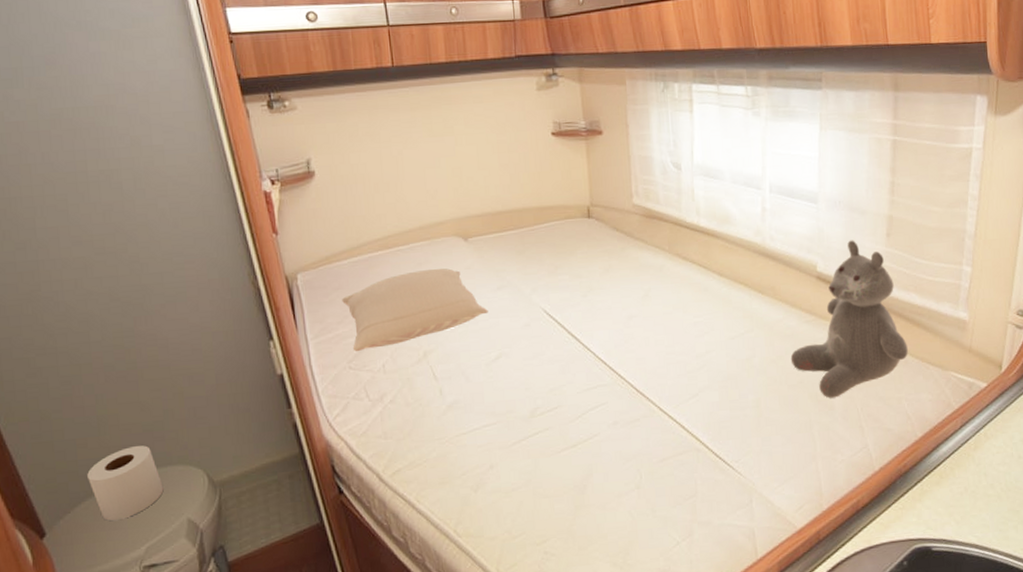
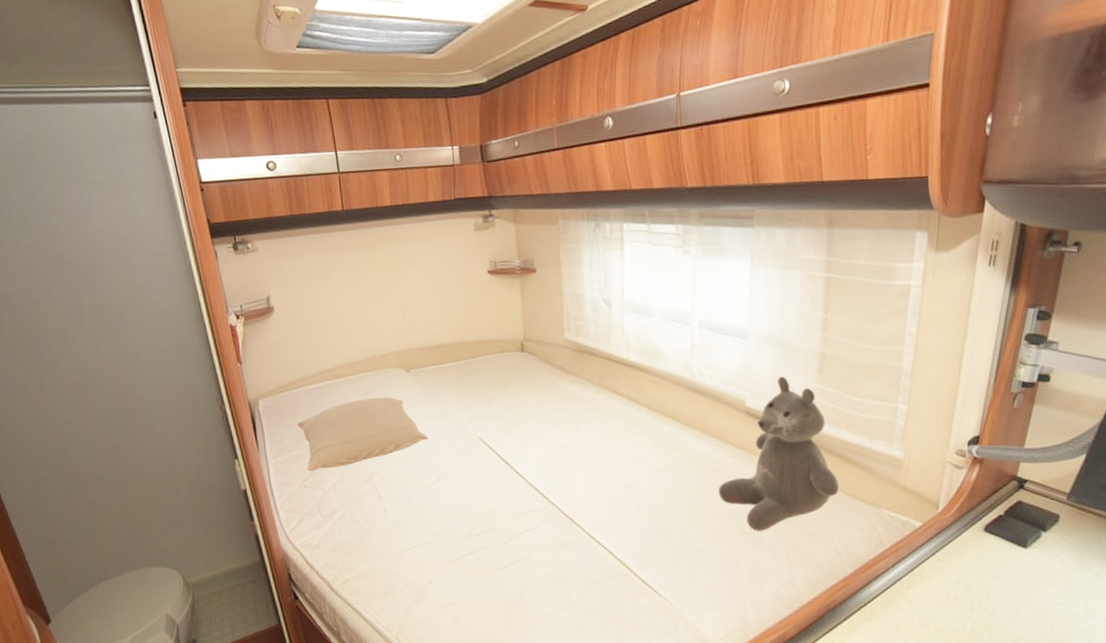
toilet paper roll: present [87,445,164,522] -> none [84,548,146,613]

